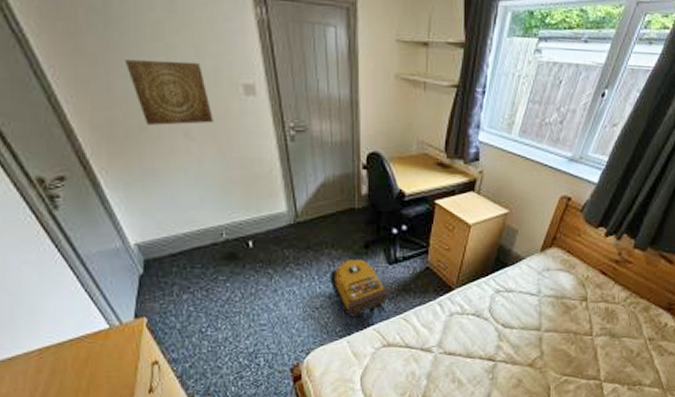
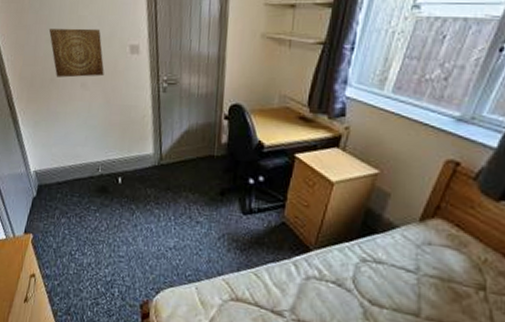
backpack: present [330,258,390,328] -> none [184,204,242,276]

